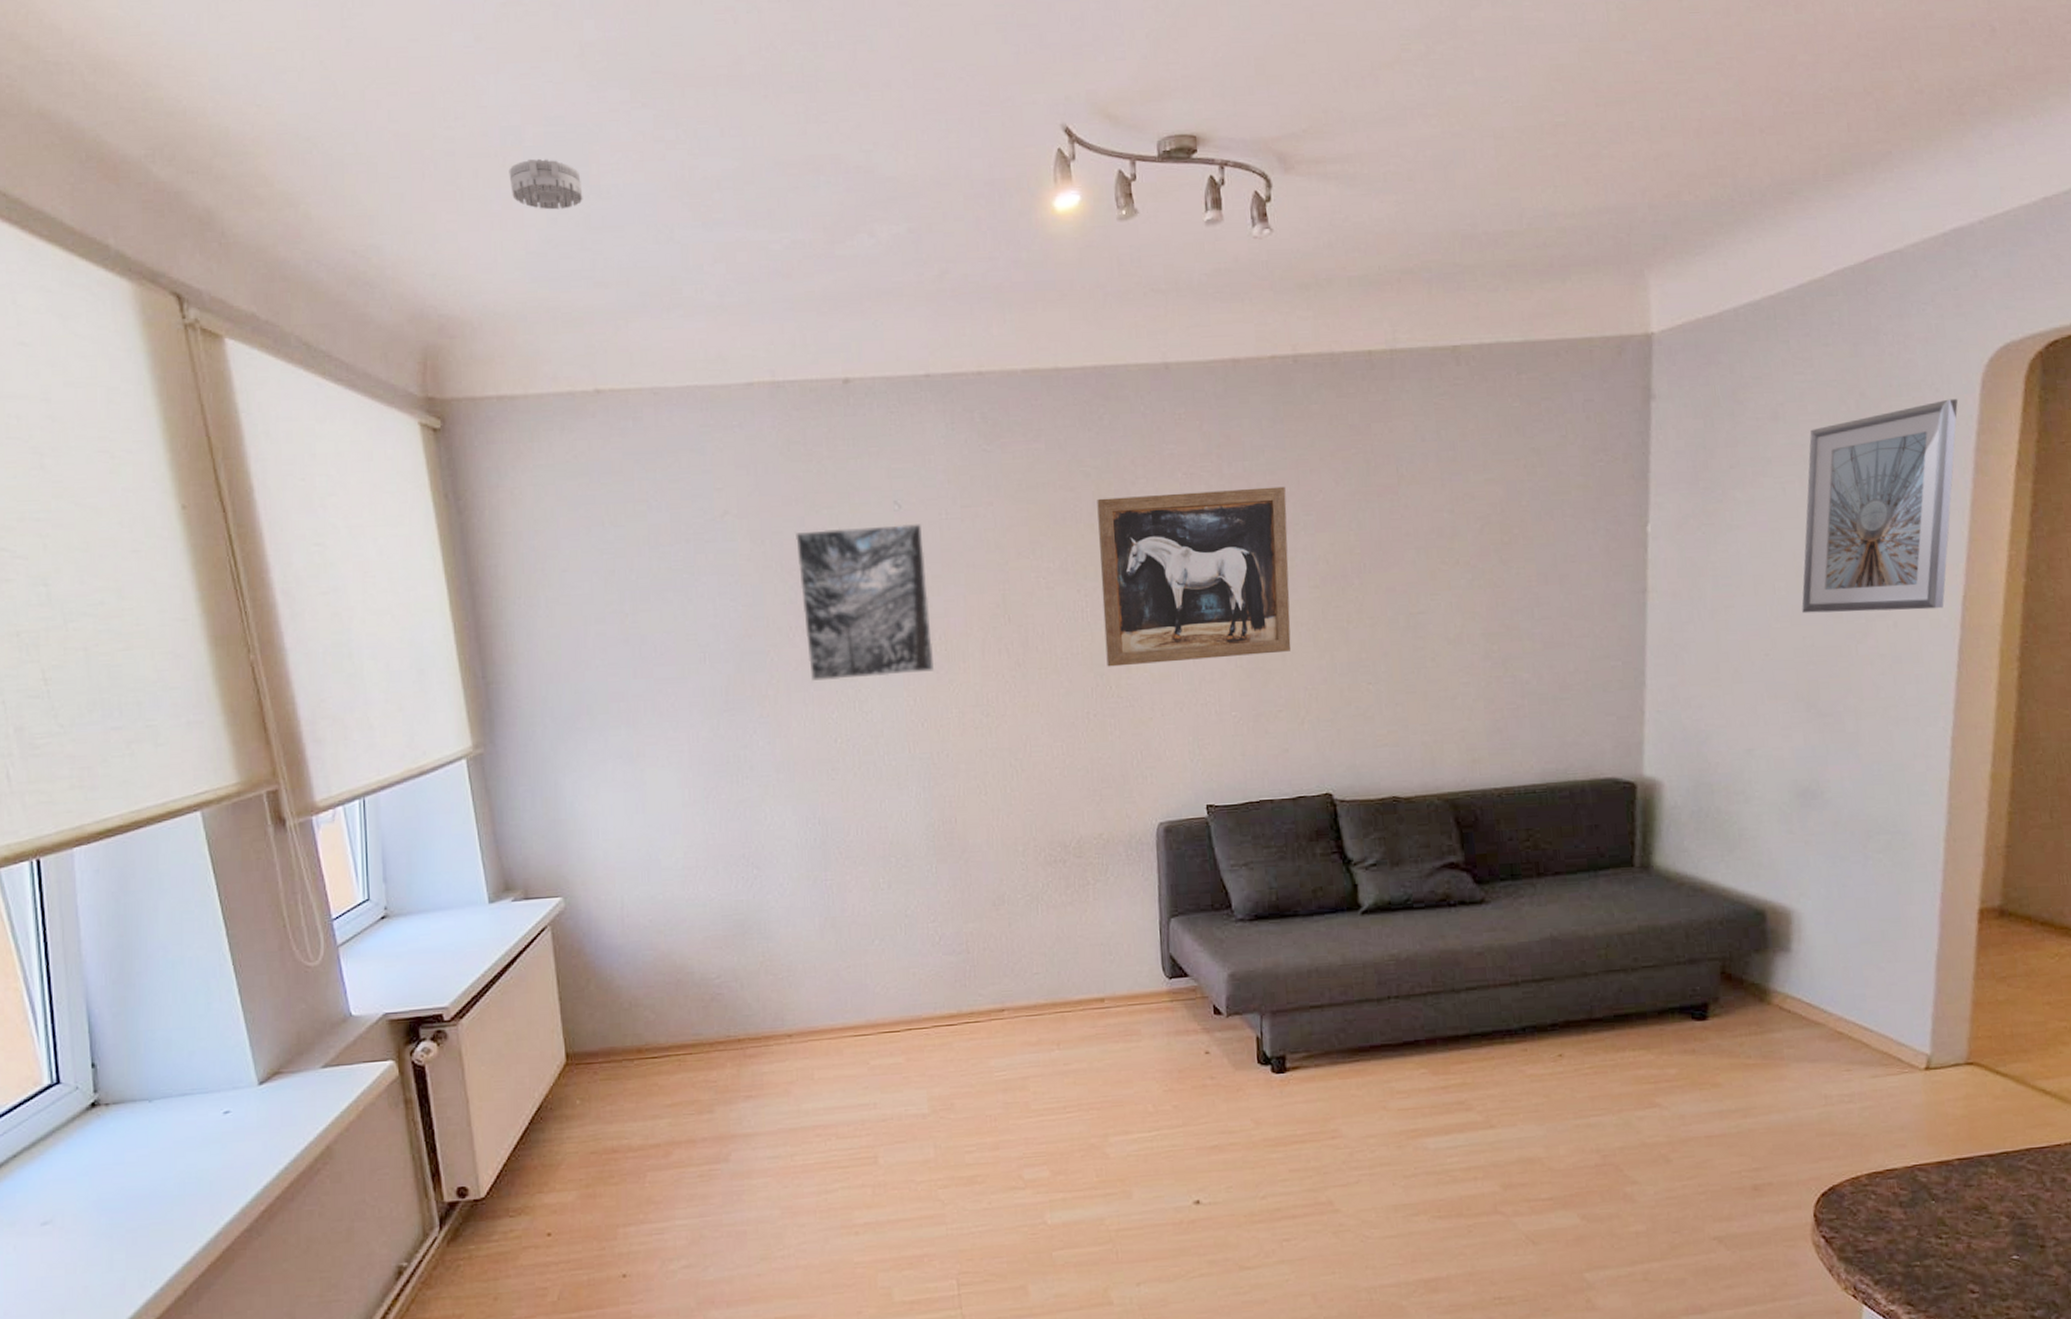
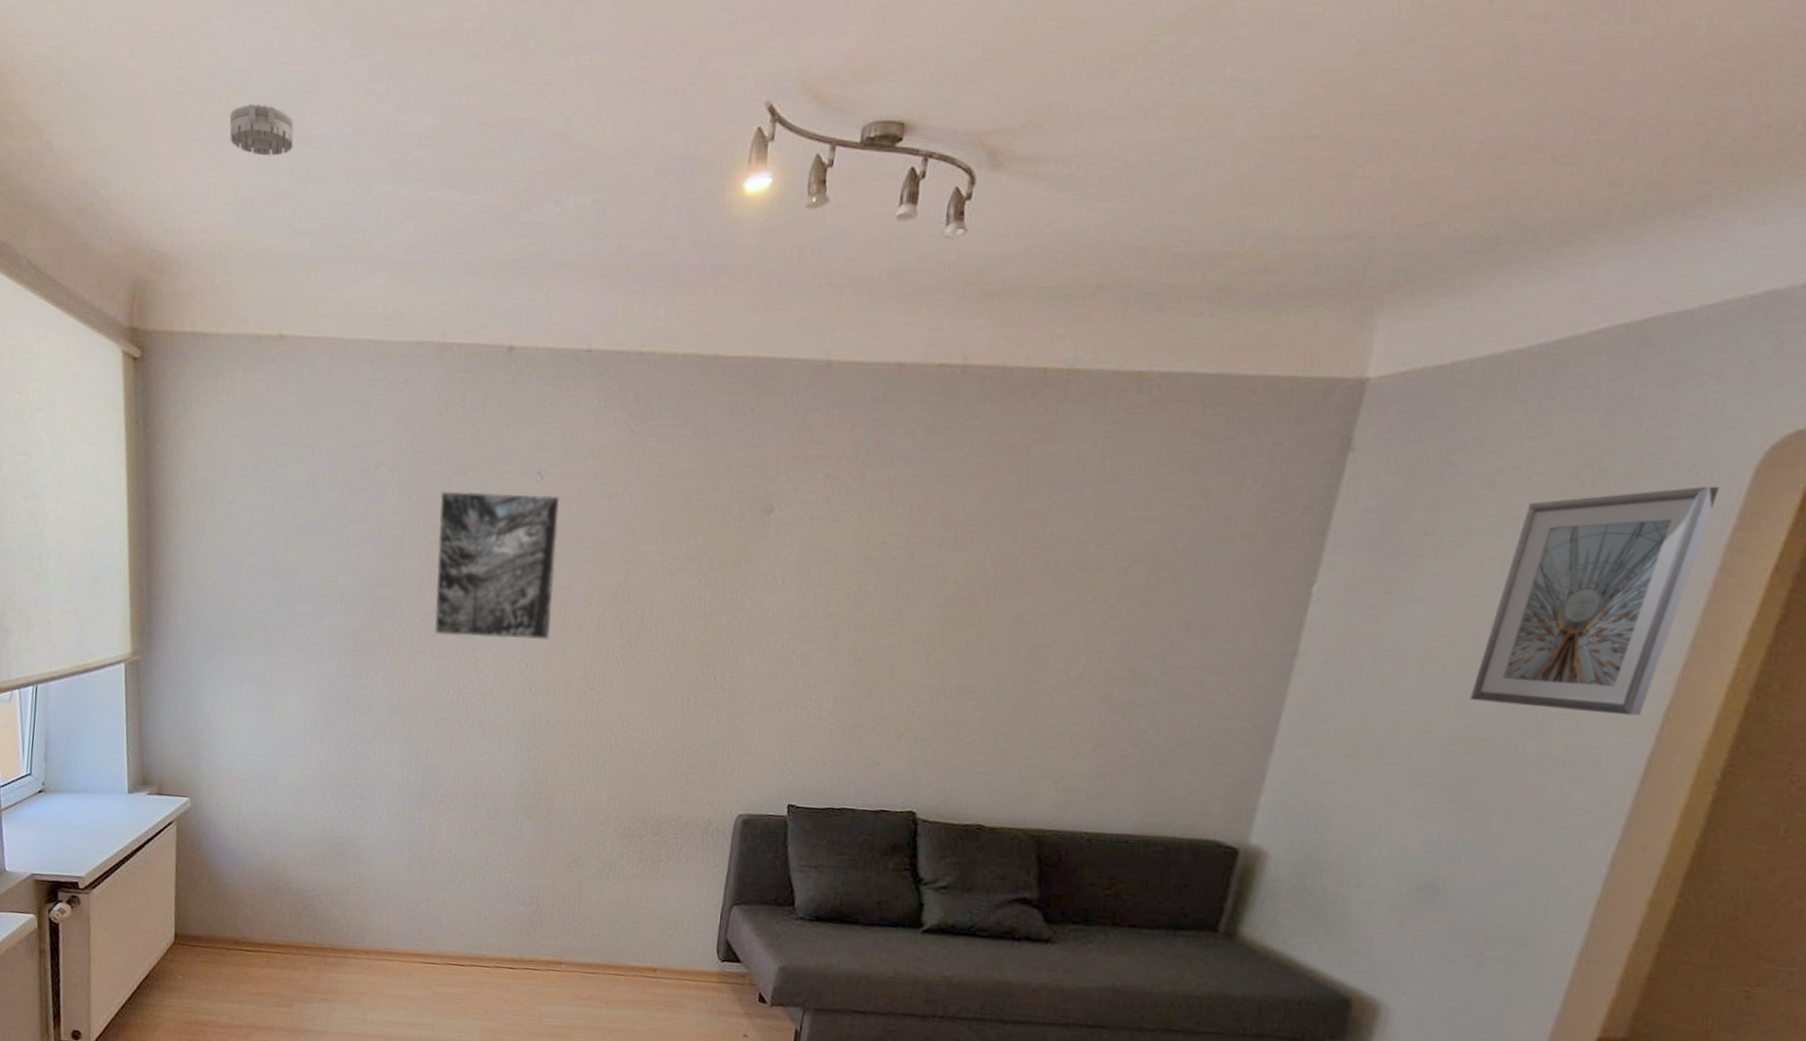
wall art: present [1097,486,1292,667] -> none [715,491,928,667]

